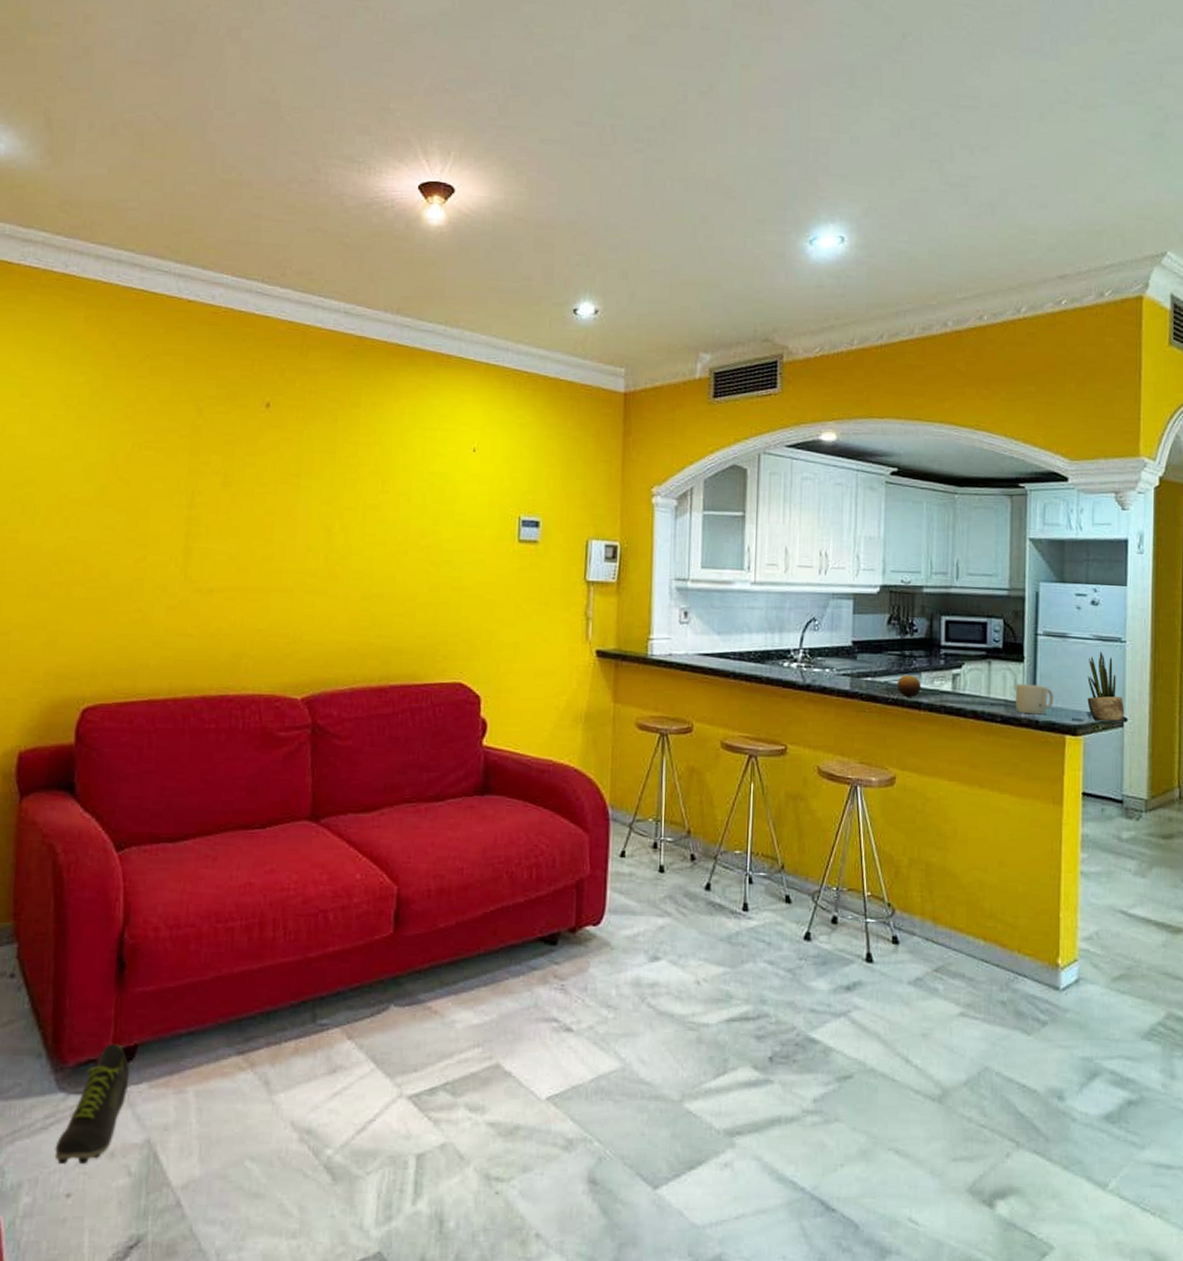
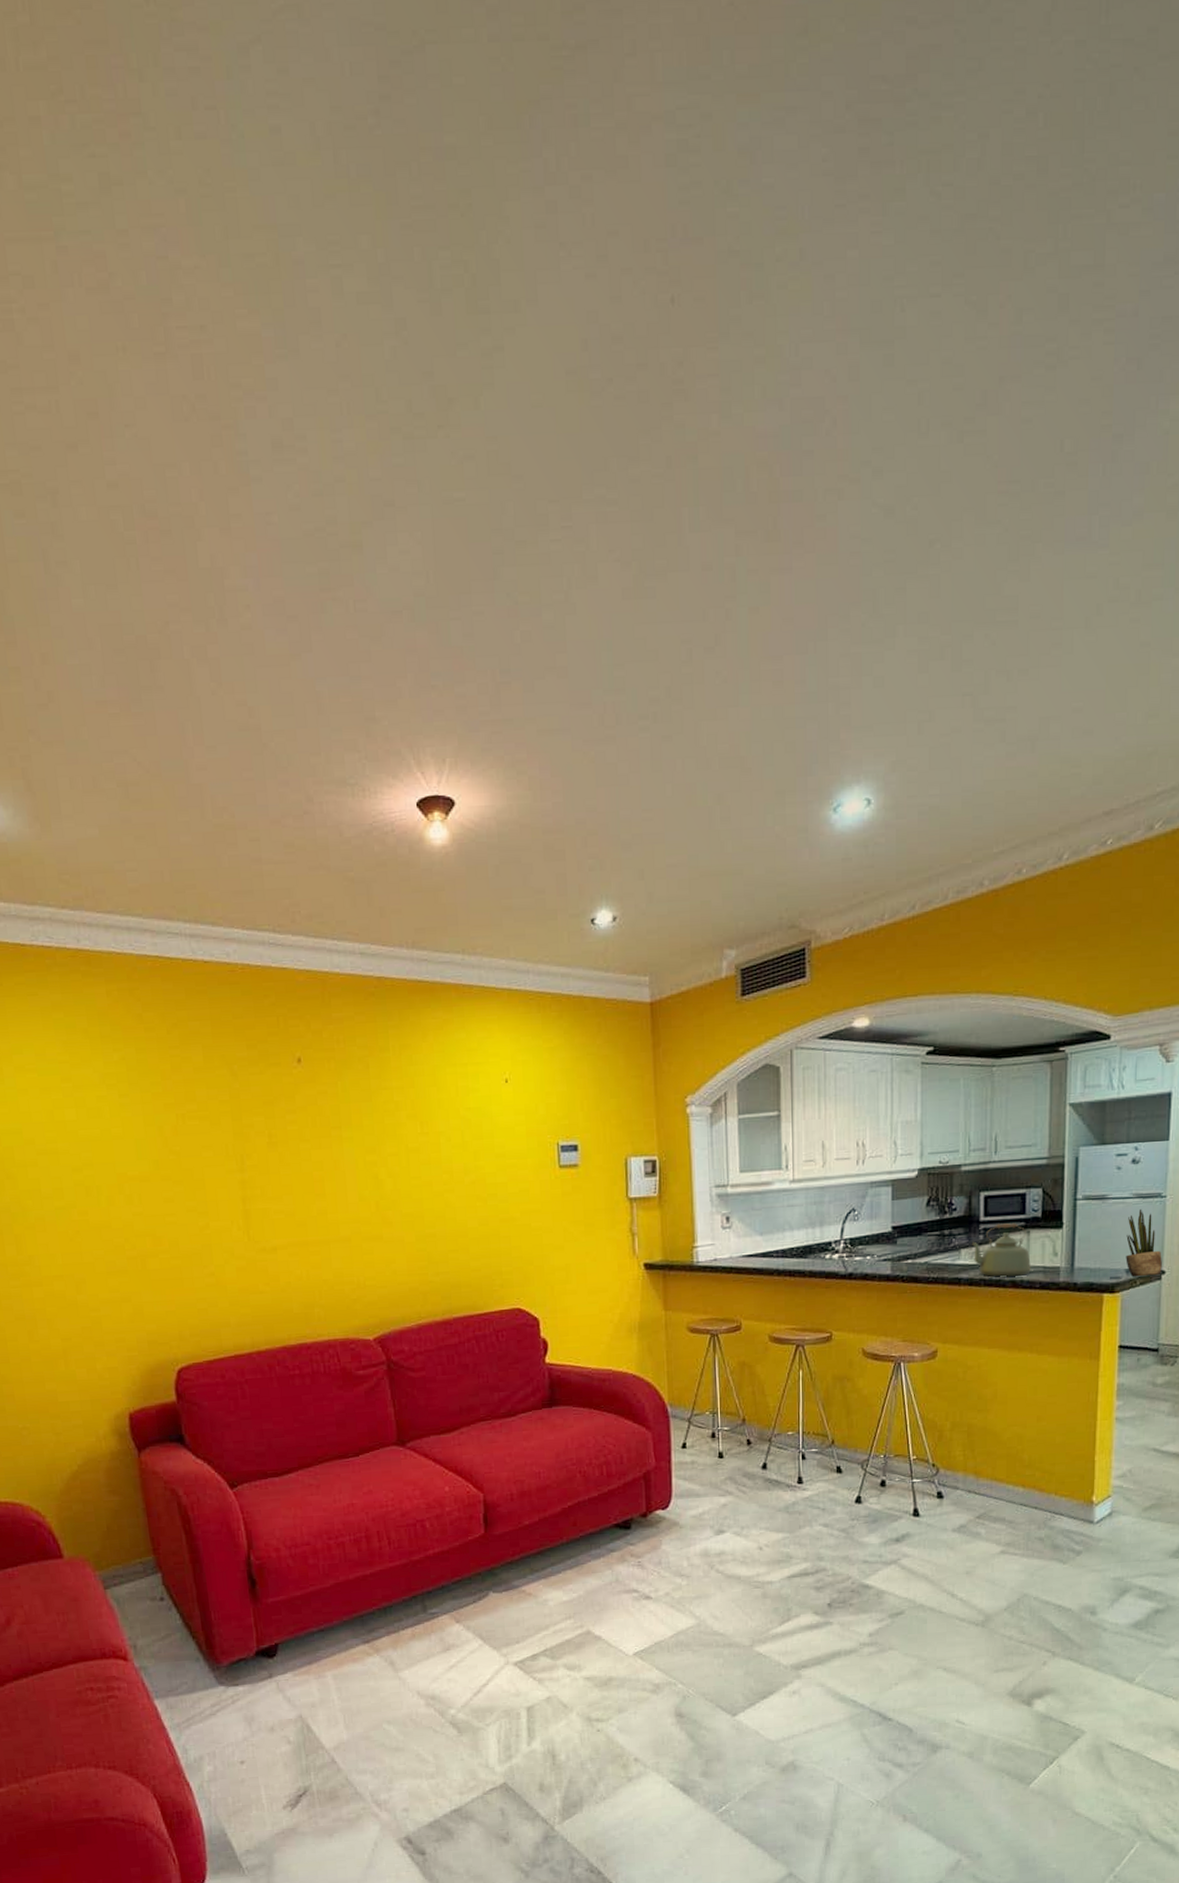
athletic shoe: present [54,1044,130,1164] -> none [224,1644,276,1740]
fruit: present [897,675,921,697] -> none [937,1253,961,1274]
kettle: none [932,650,993,707] -> present [971,1223,1032,1277]
mug: present [1015,683,1054,715] -> none [1053,1248,1093,1278]

